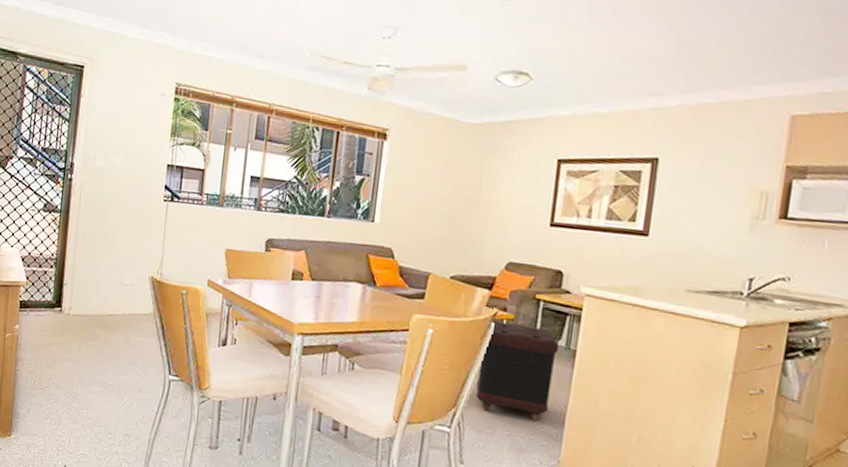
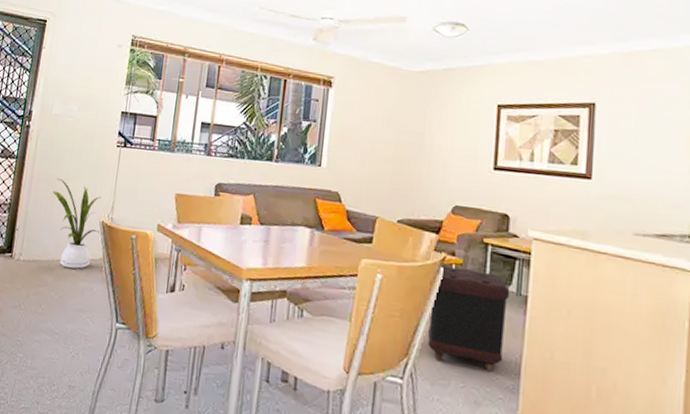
house plant: none [99,232,150,323] -> present [52,177,102,269]

